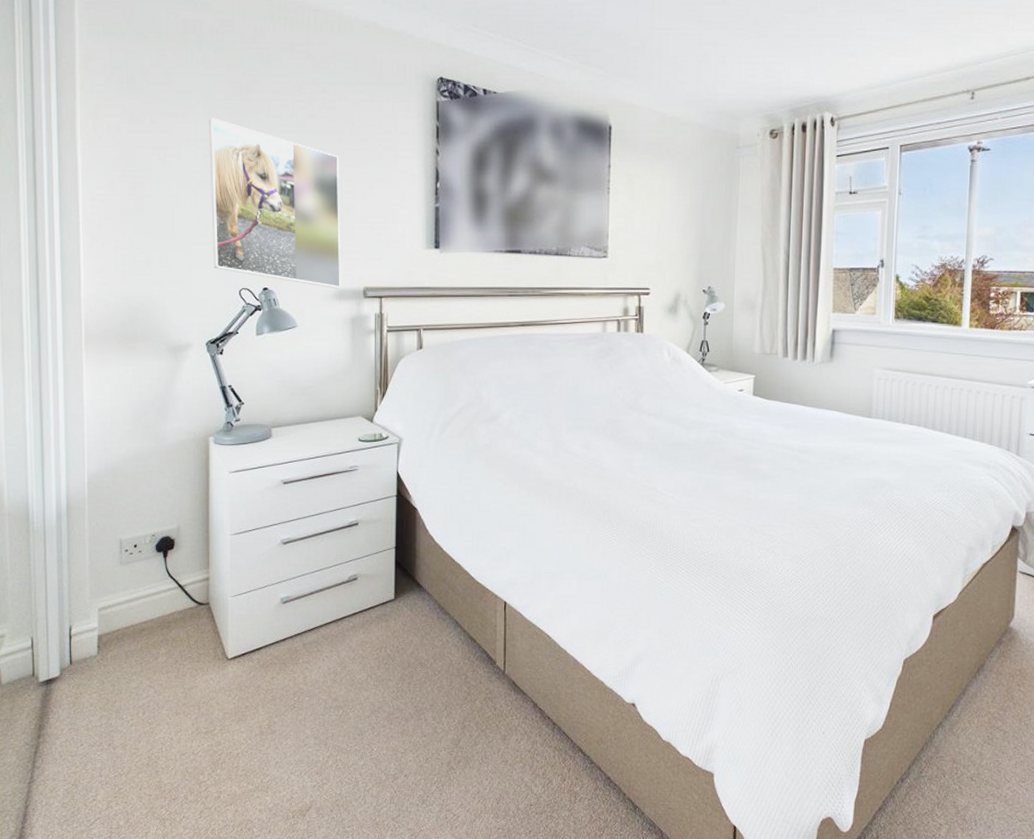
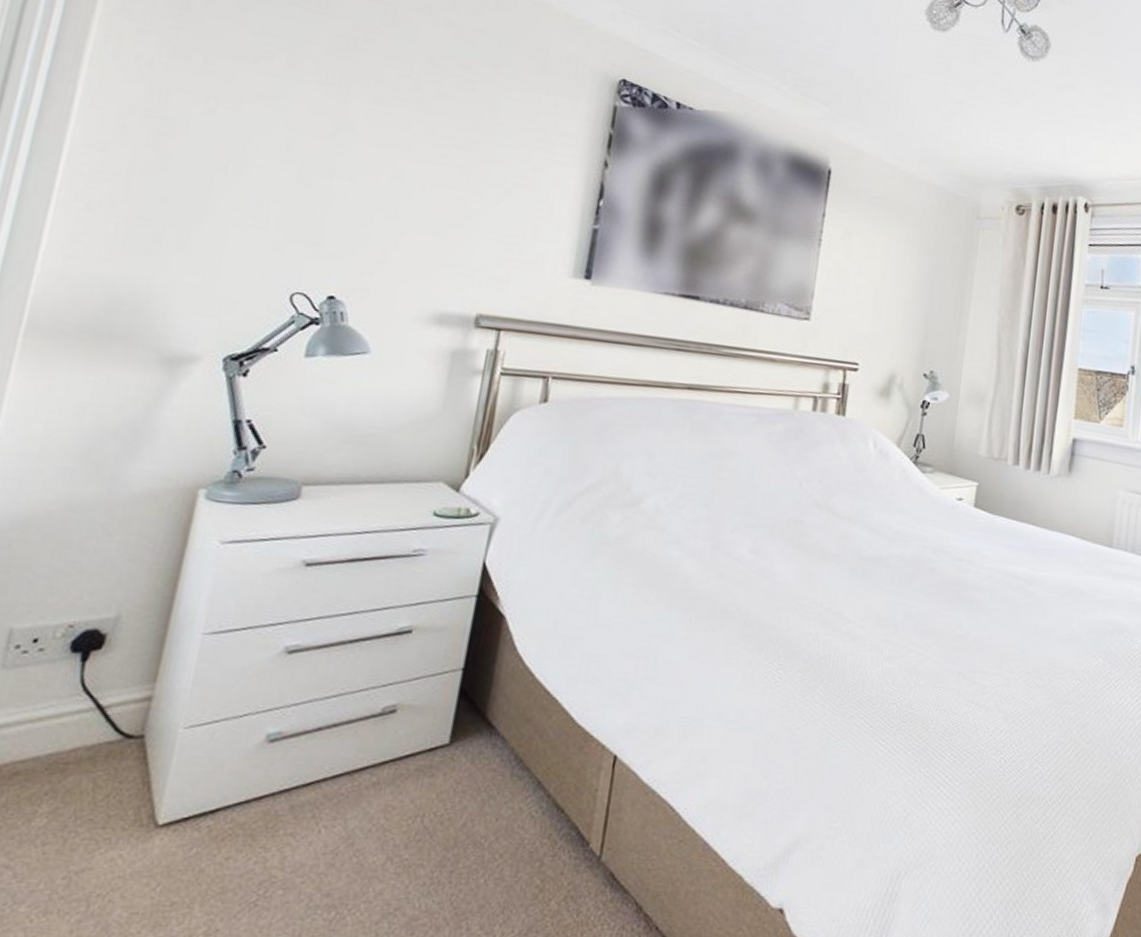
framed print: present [209,118,341,289] -> none [258,72,471,311]

